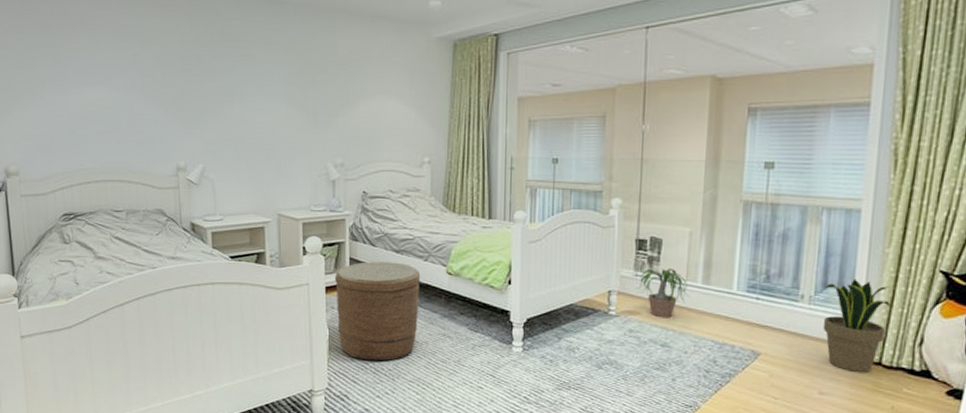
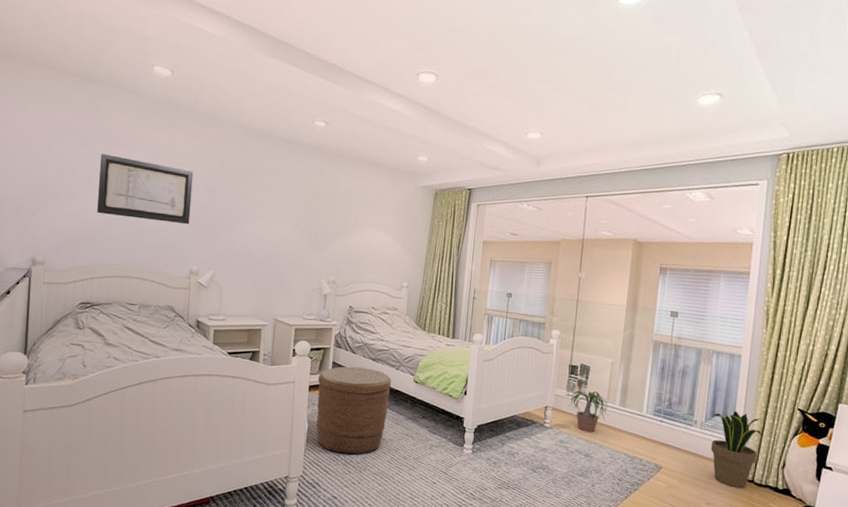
wall art: none [61,41,170,114] -> present [97,153,194,225]

